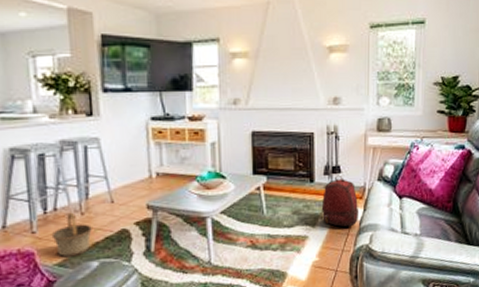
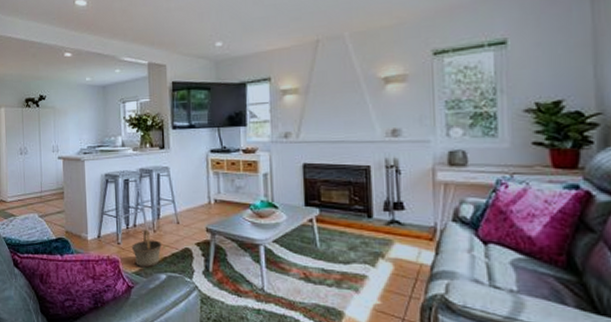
backpack: present [321,175,359,227] -> none [382,212,430,270]

